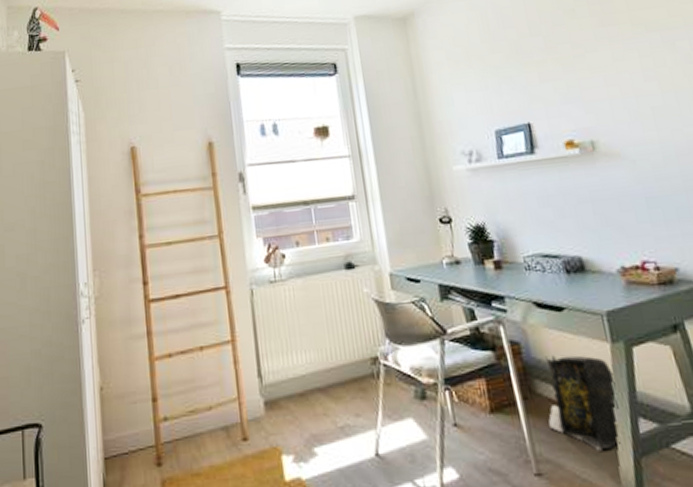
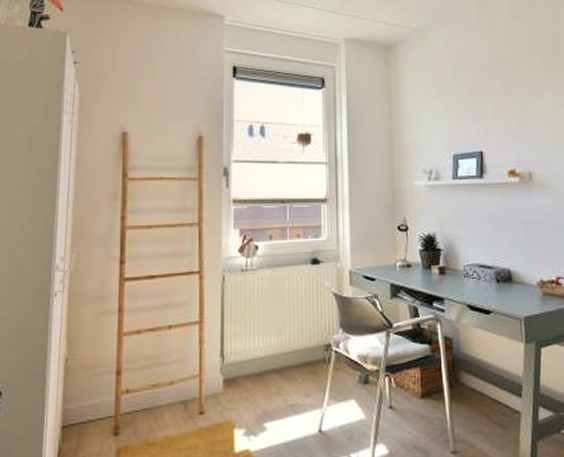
backpack: present [545,355,621,451] -> none [468,351,525,434]

